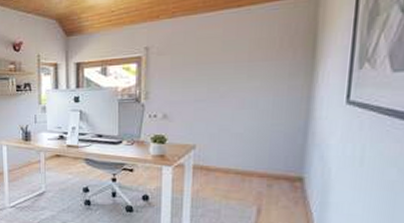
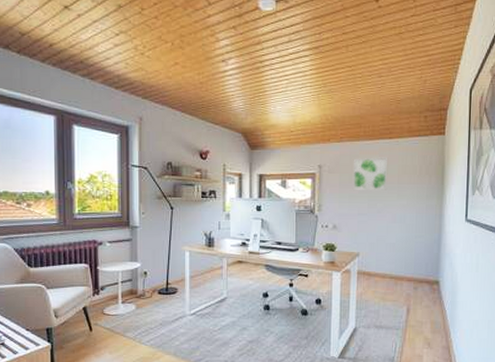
wall art: none [187,30,234,73] -> present [352,157,387,191]

